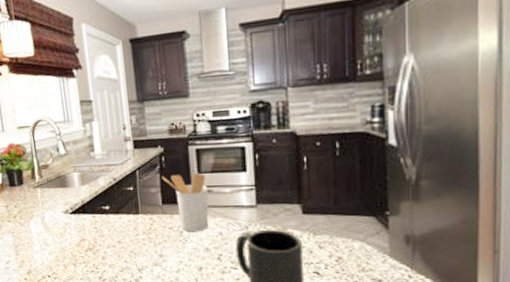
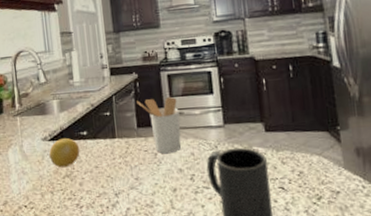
fruit: none [71,212,103,241] -> present [49,138,80,168]

